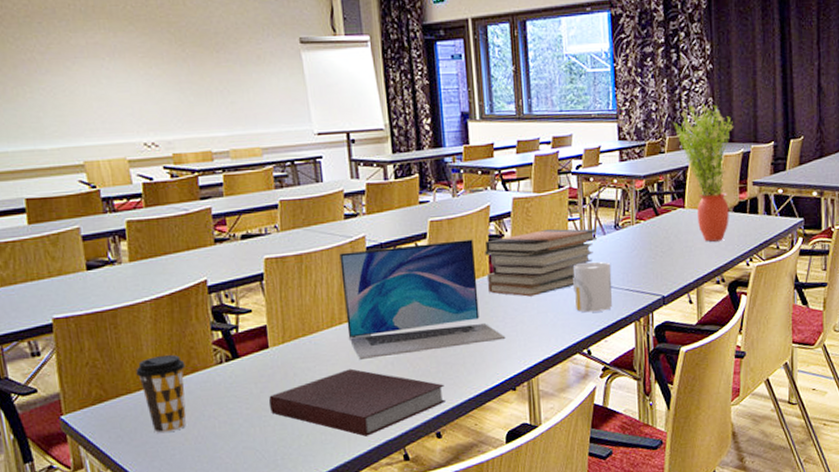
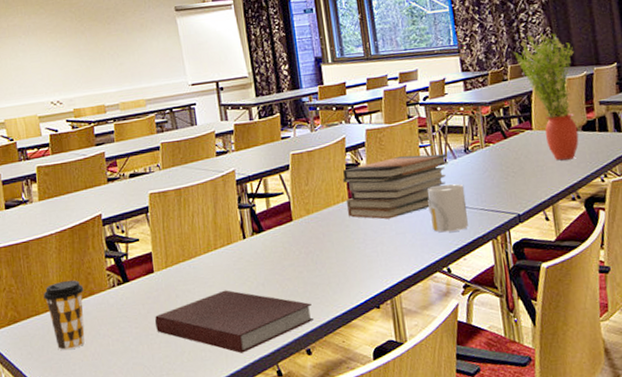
laptop: present [339,239,506,359] -> none [213,169,367,281]

